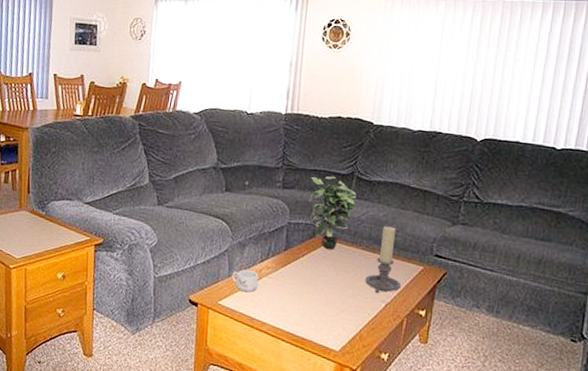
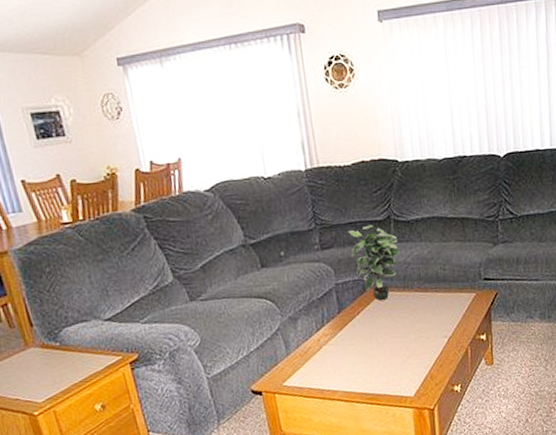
mug: present [231,269,259,293] -> none [290,342,321,367]
candle holder: present [365,226,402,294] -> none [424,261,459,331]

